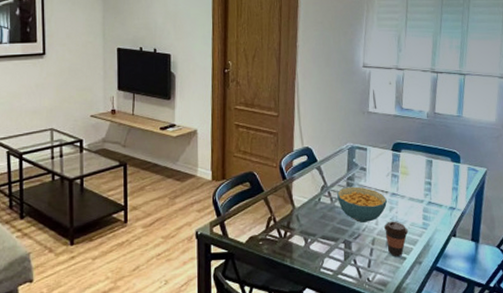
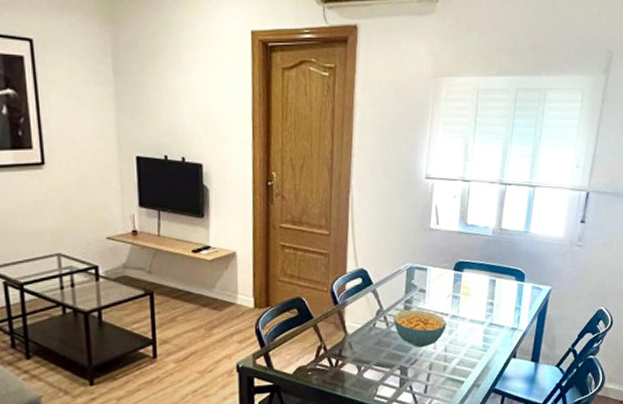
coffee cup: present [383,221,409,257] -> none [442,344,468,381]

